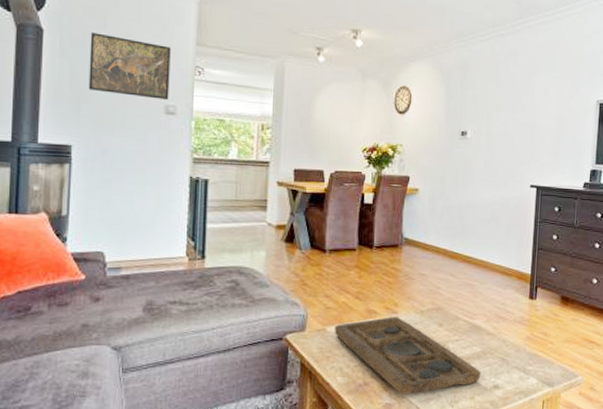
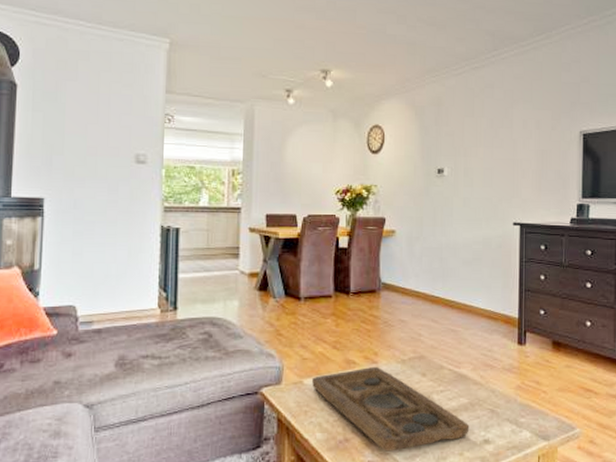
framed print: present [88,32,171,100] -> none [60,85,141,149]

